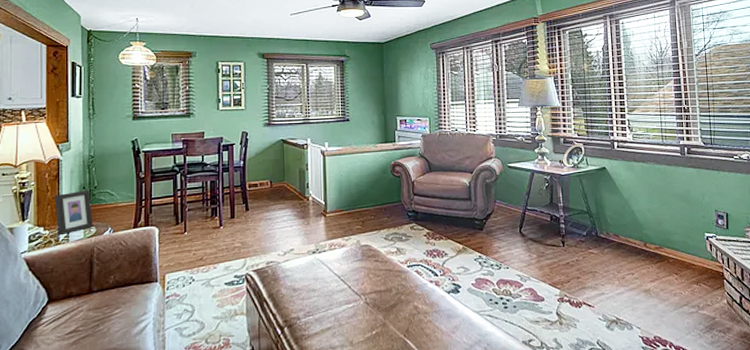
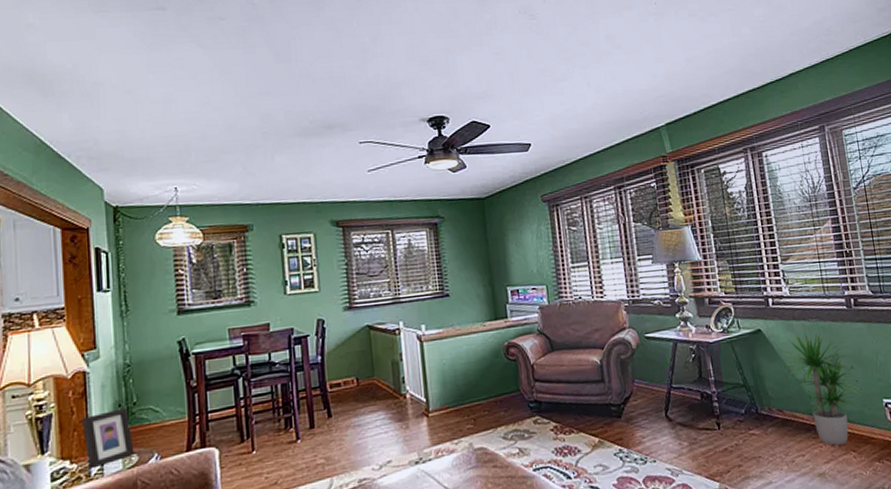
potted plant: none [621,173,688,268] -> present [781,333,862,446]

